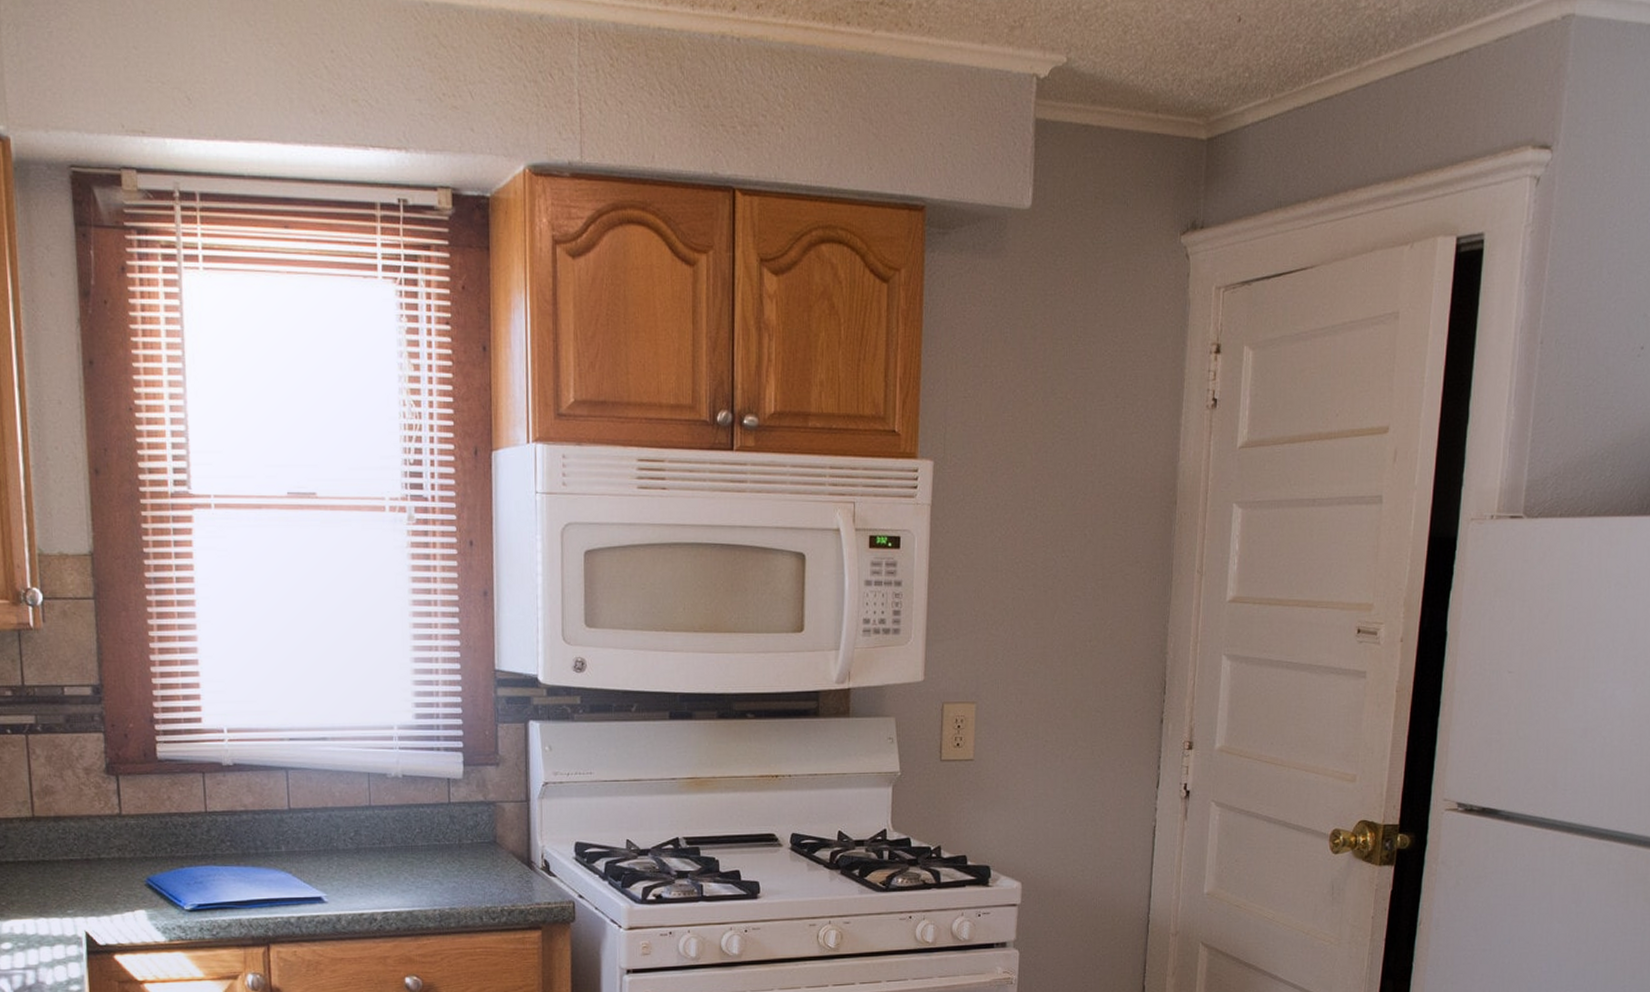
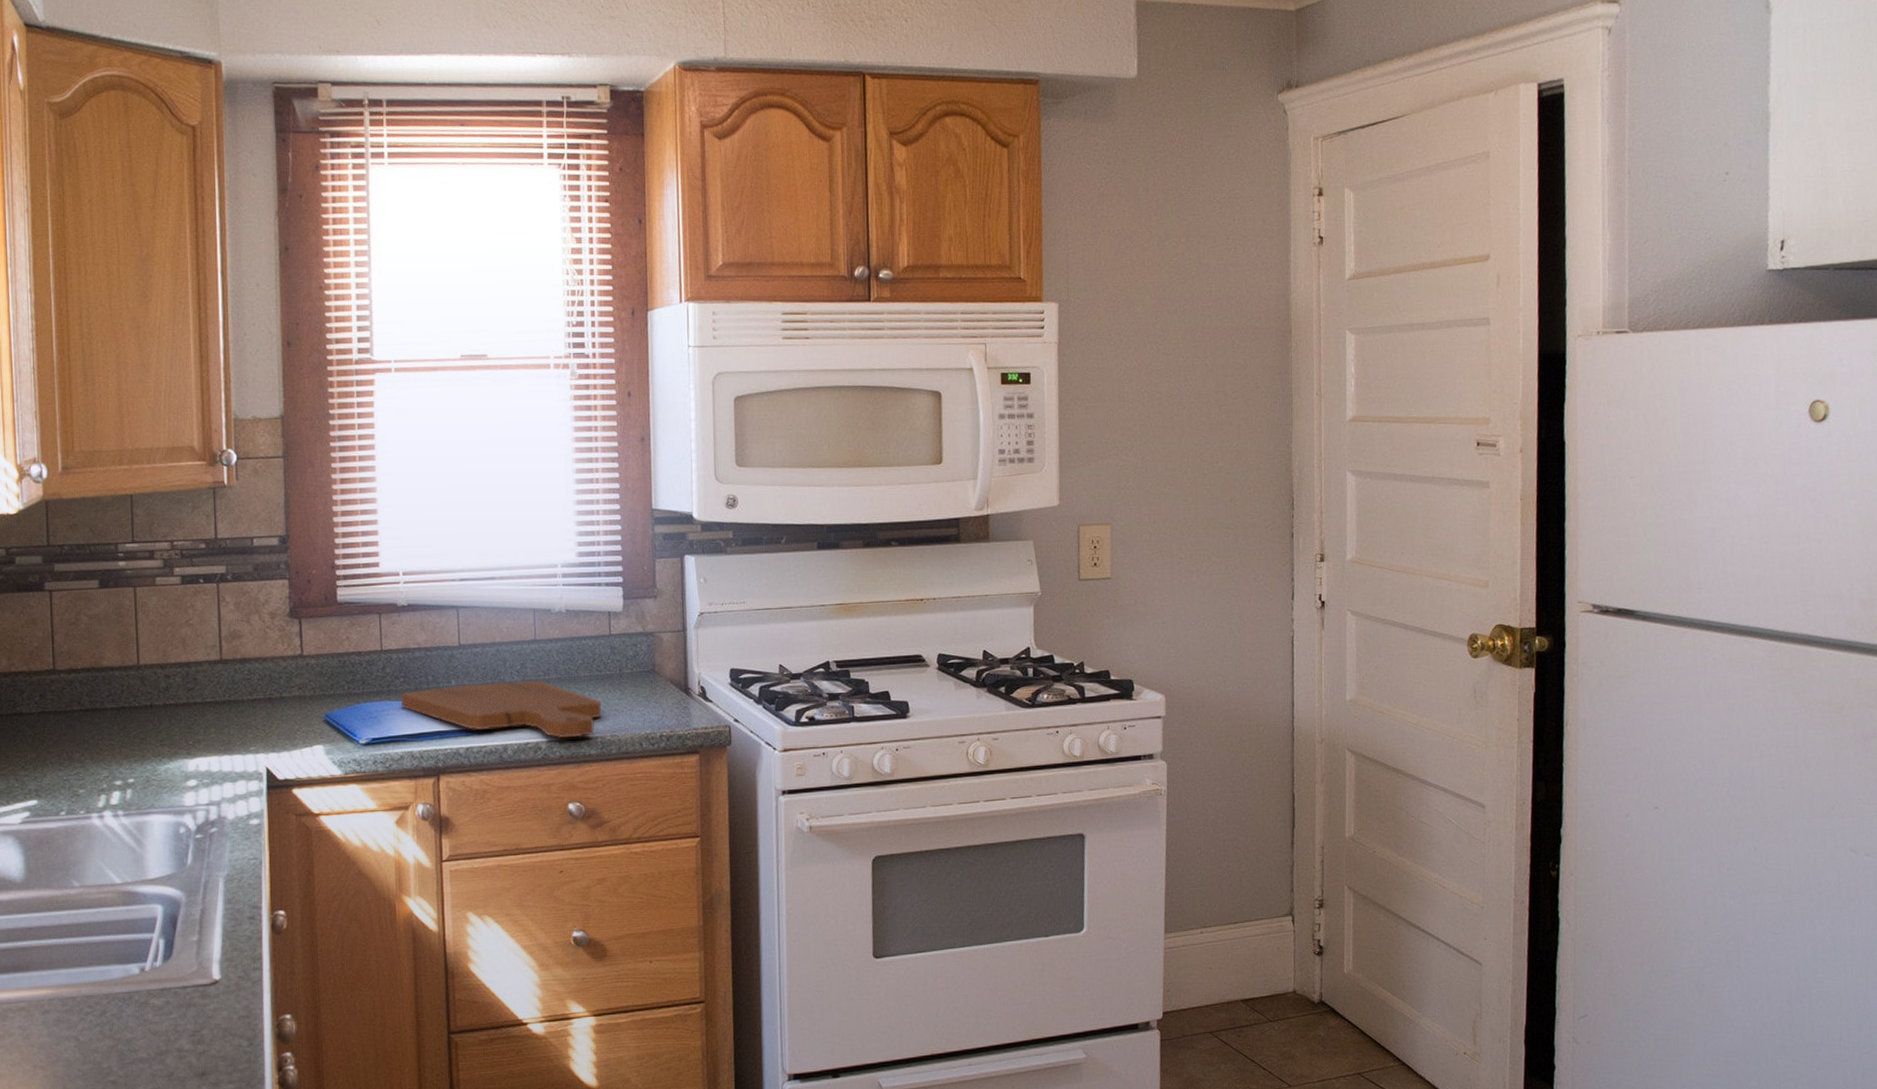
cutting board: none [228,849,440,910] -> present [401,681,602,738]

